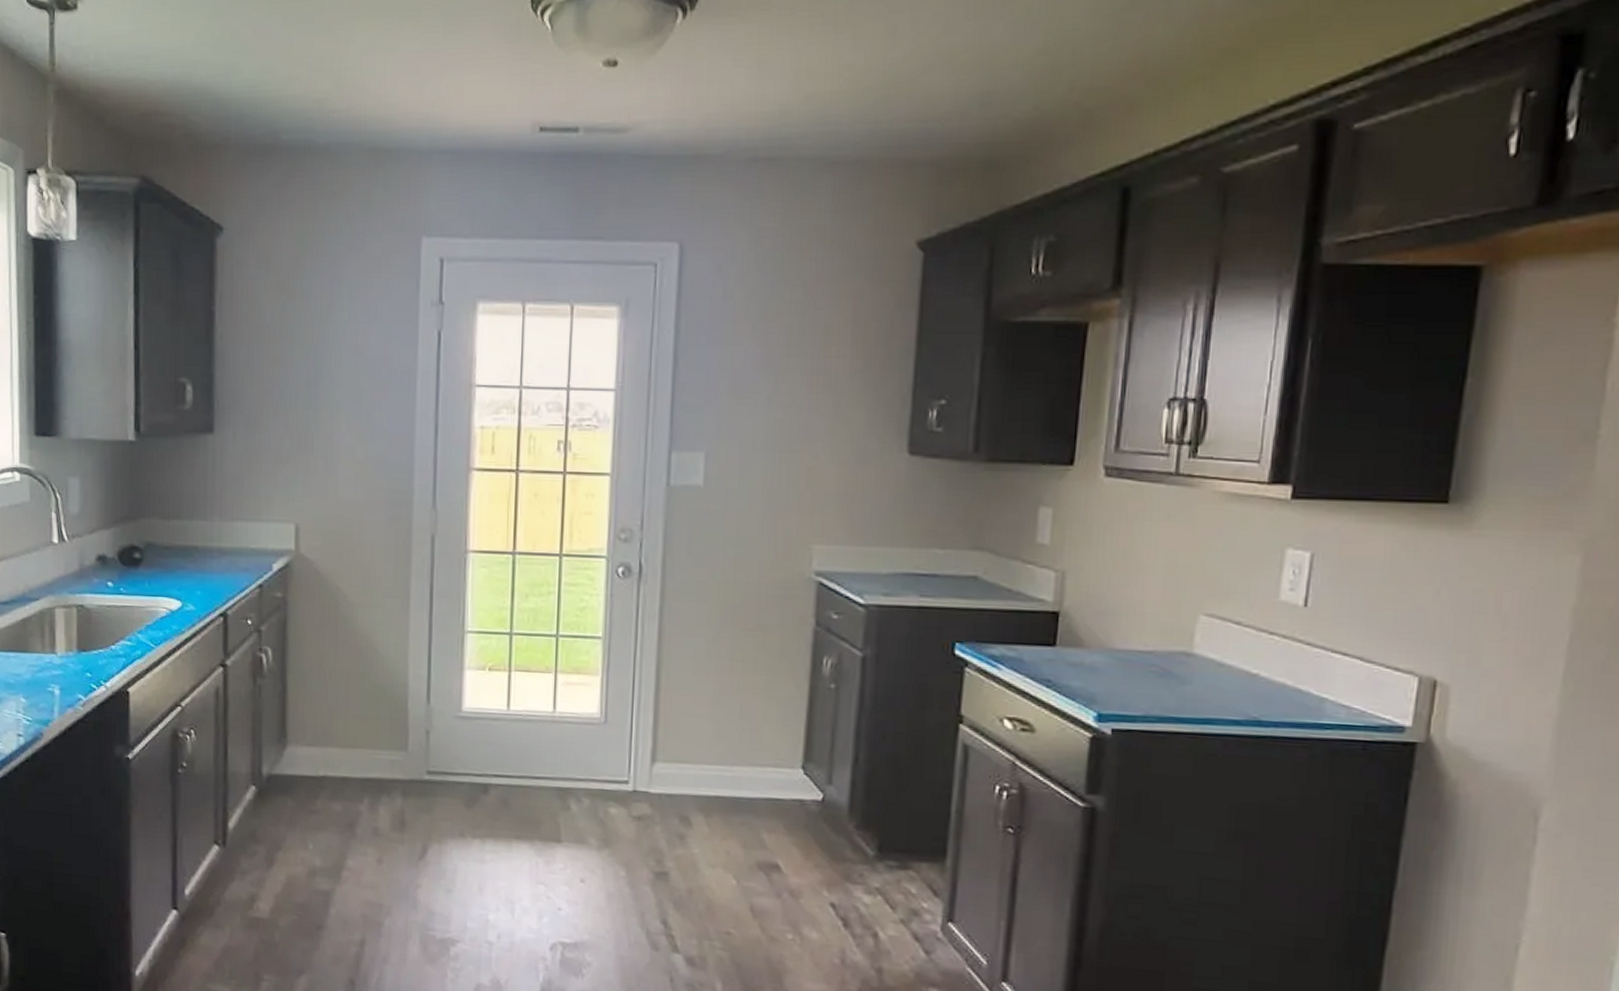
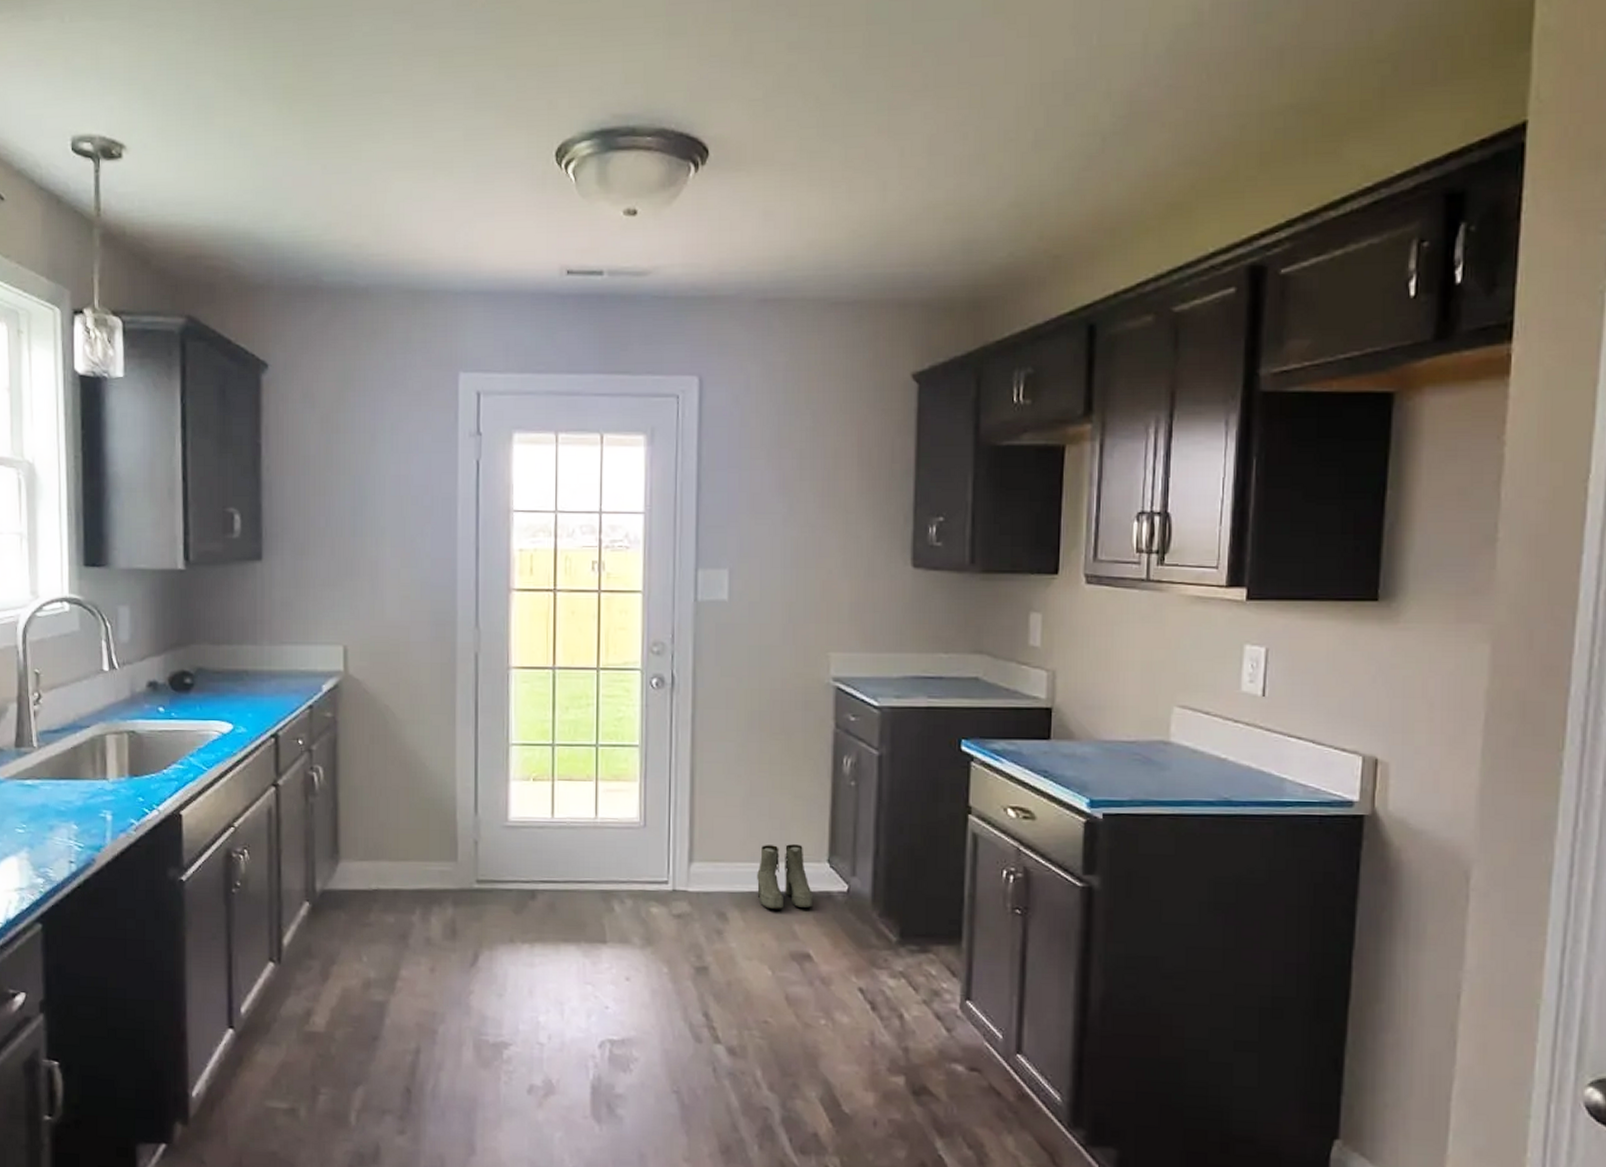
boots: none [723,747,784,817] -> present [757,844,813,909]

